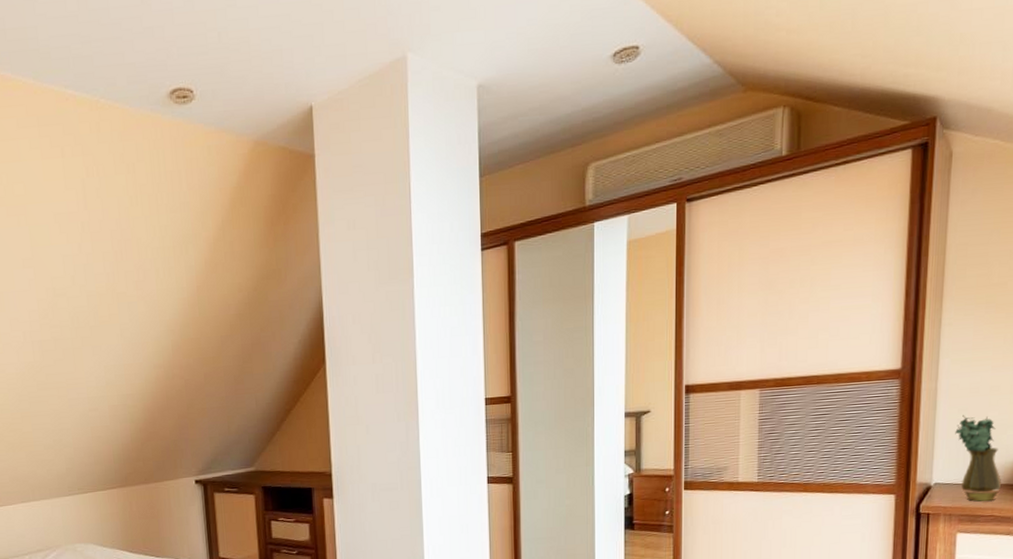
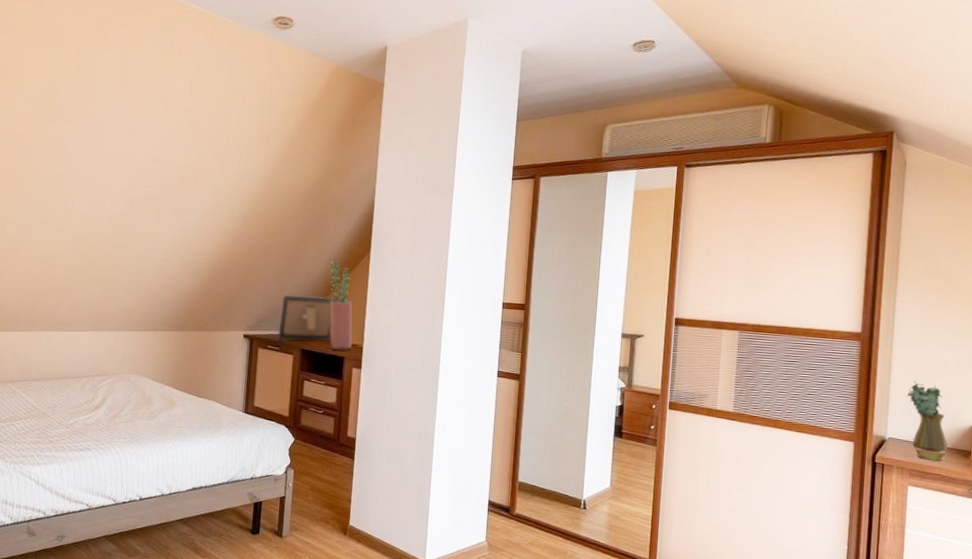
picture frame: none [232,423,297,480] -> present [277,295,338,342]
vase: none [279,375,319,483] -> present [328,256,353,351]

